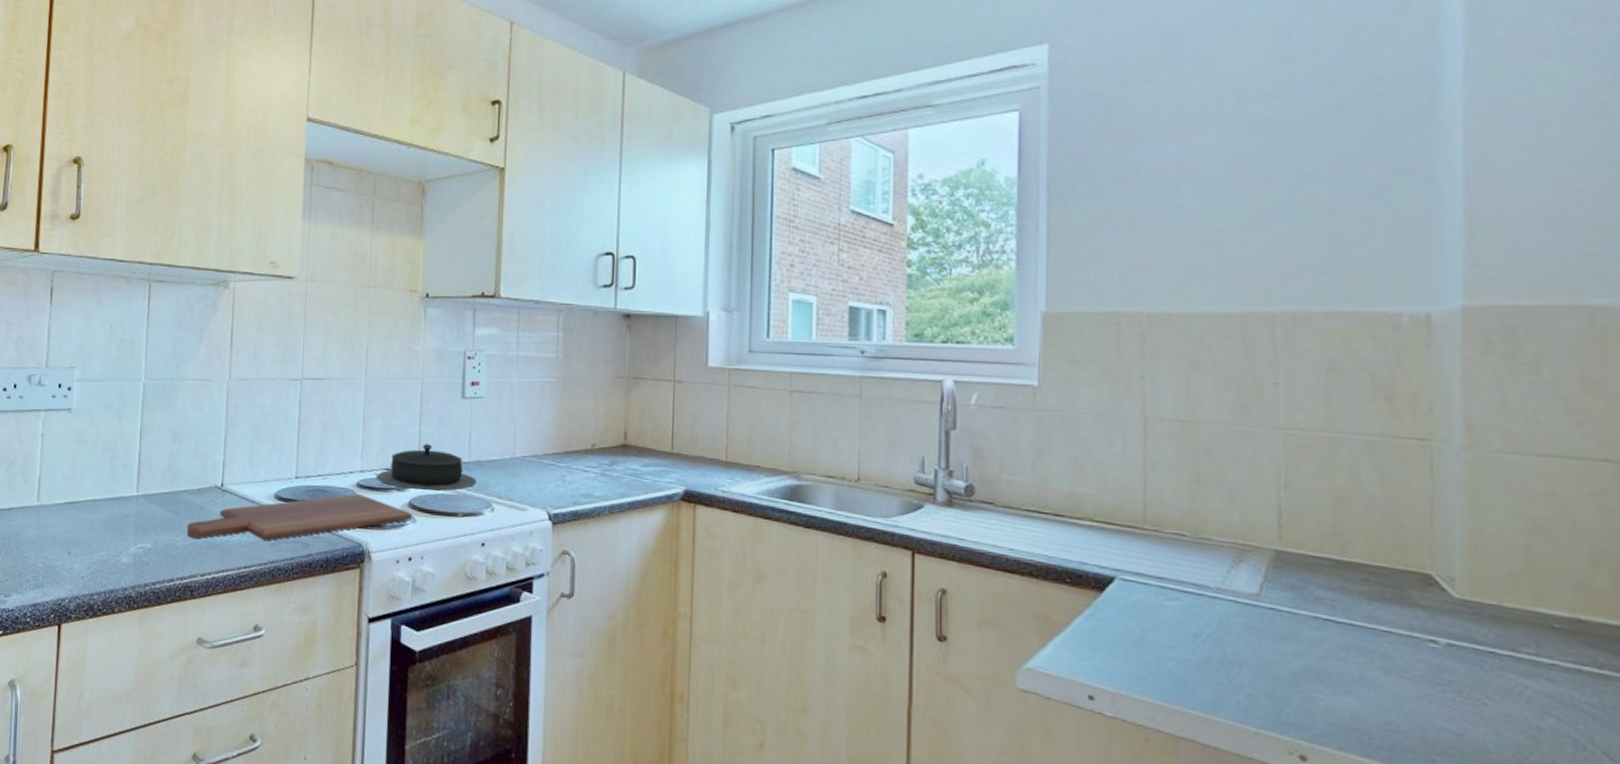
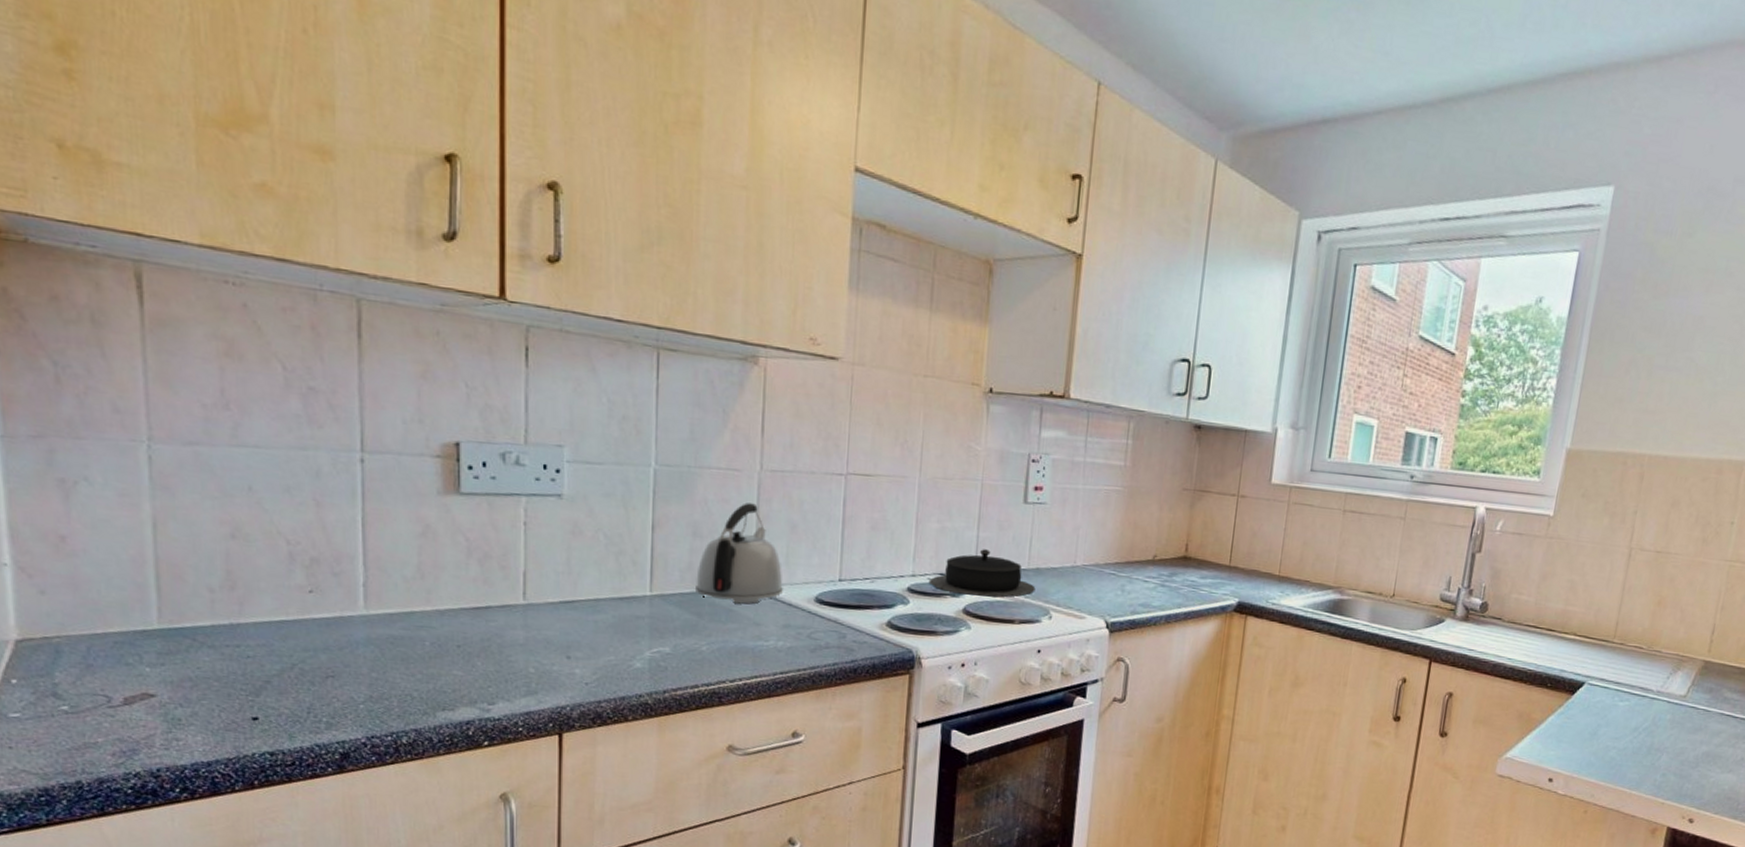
kettle: none [172,409,247,502] -> present [694,503,783,604]
cutting board: present [186,494,412,541] -> none [712,599,966,646]

